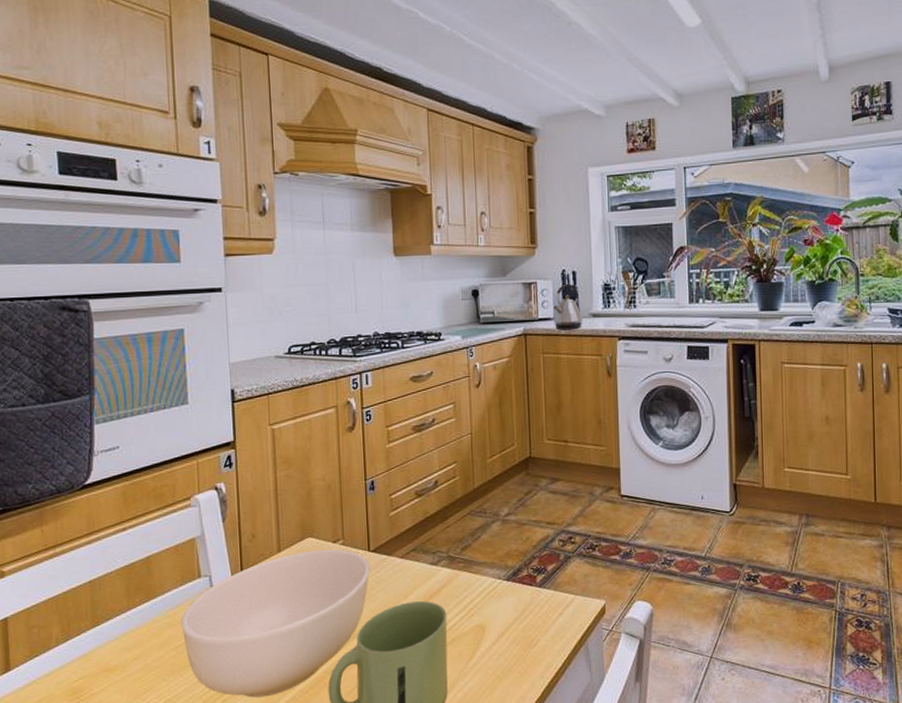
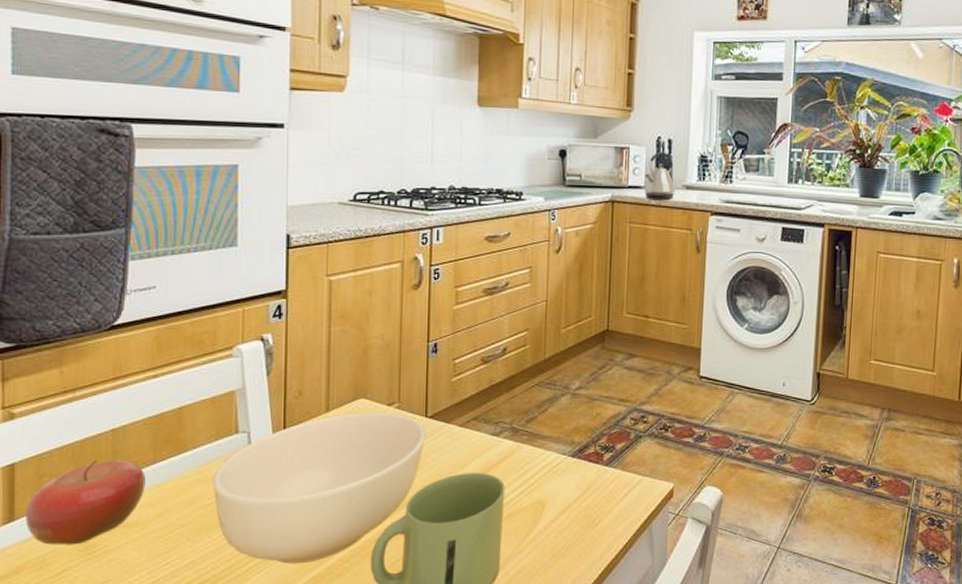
fruit: none [19,608,122,692] -> present [26,460,146,545]

